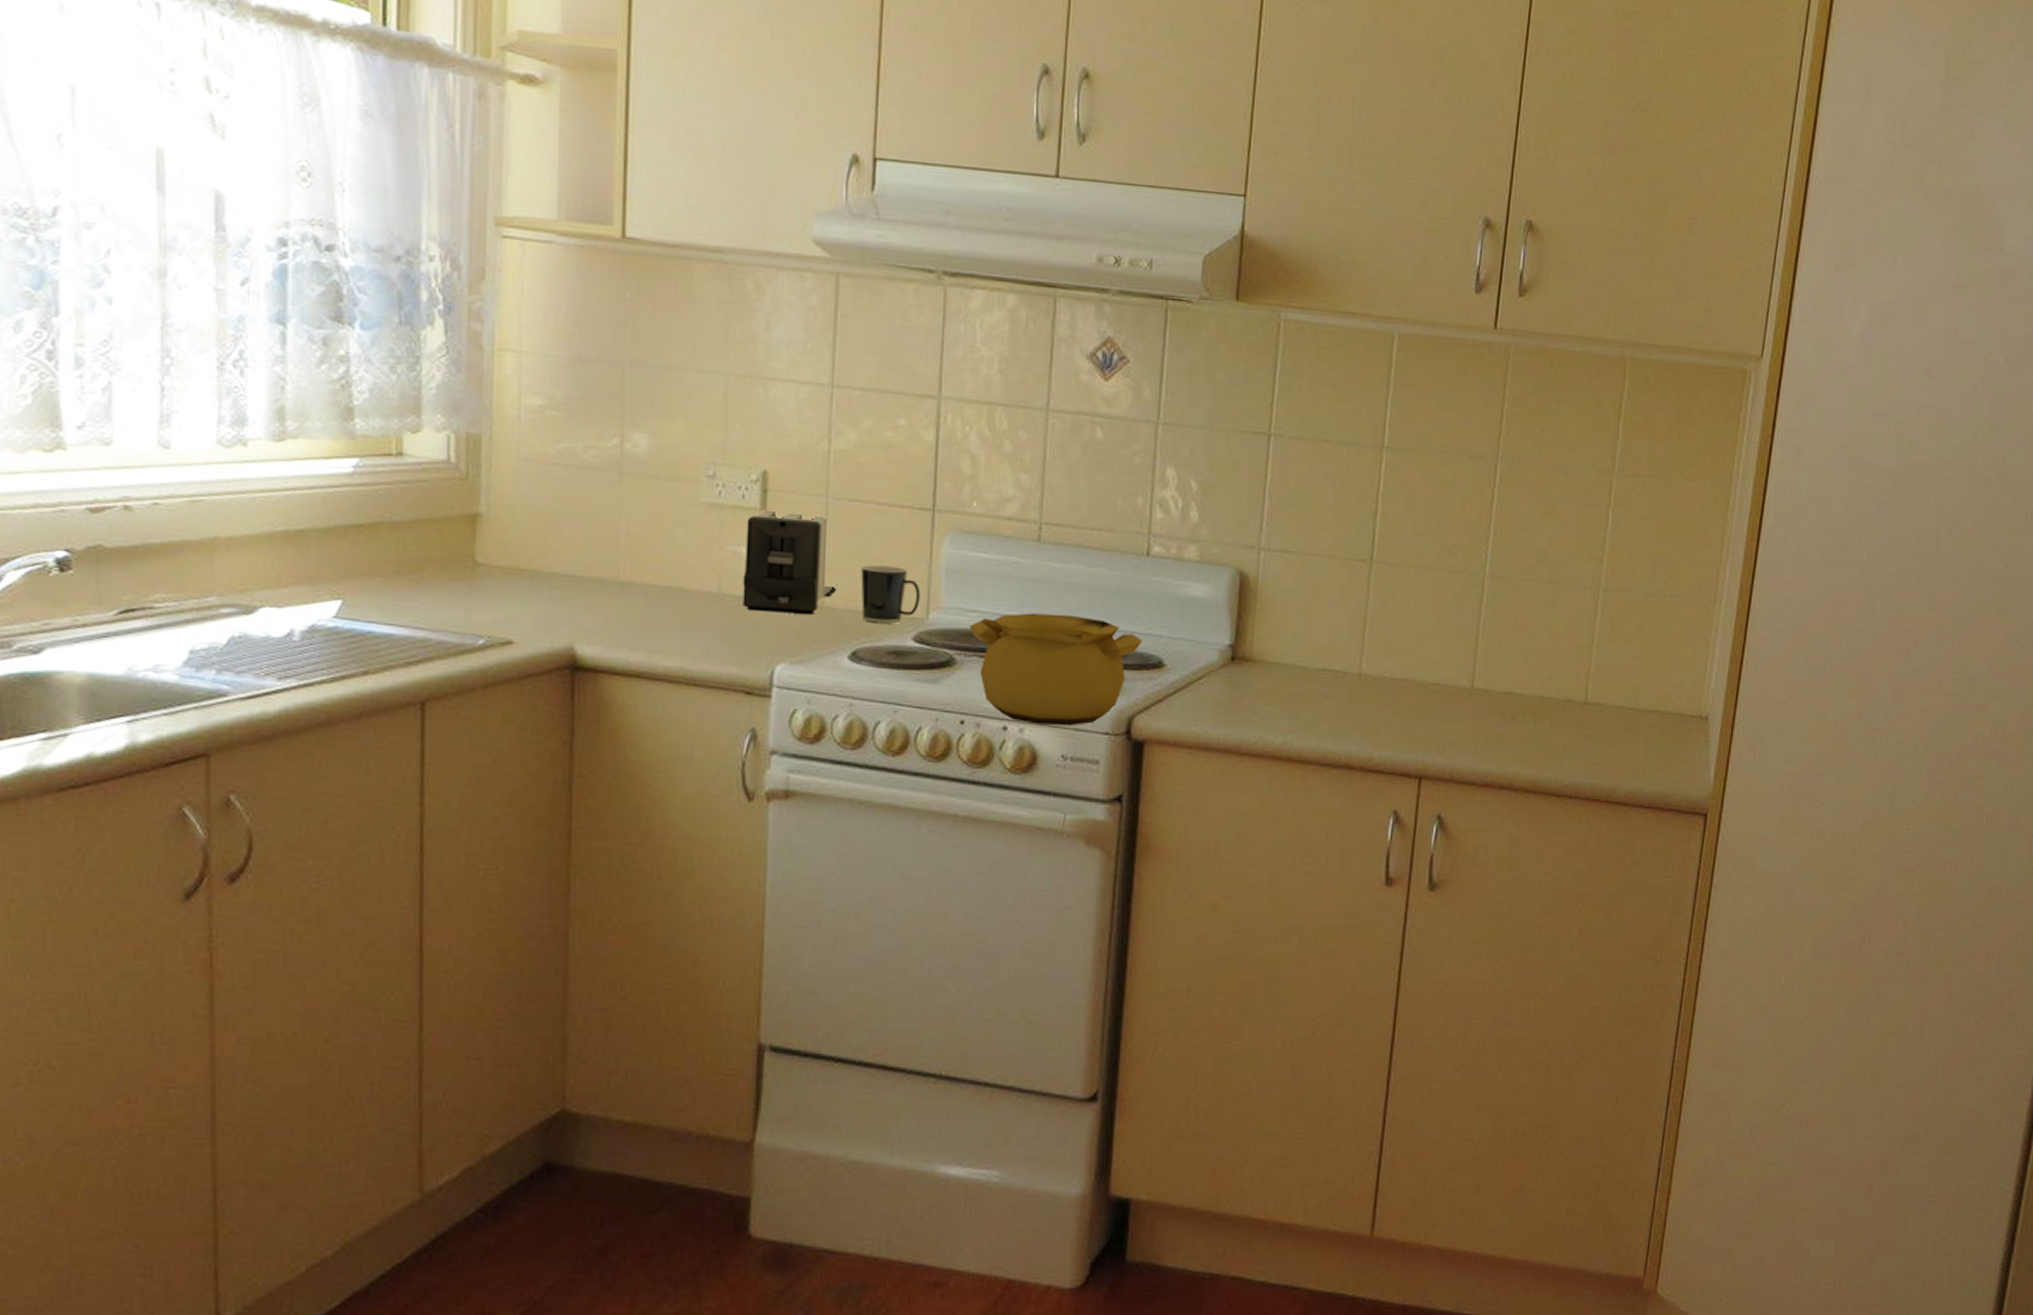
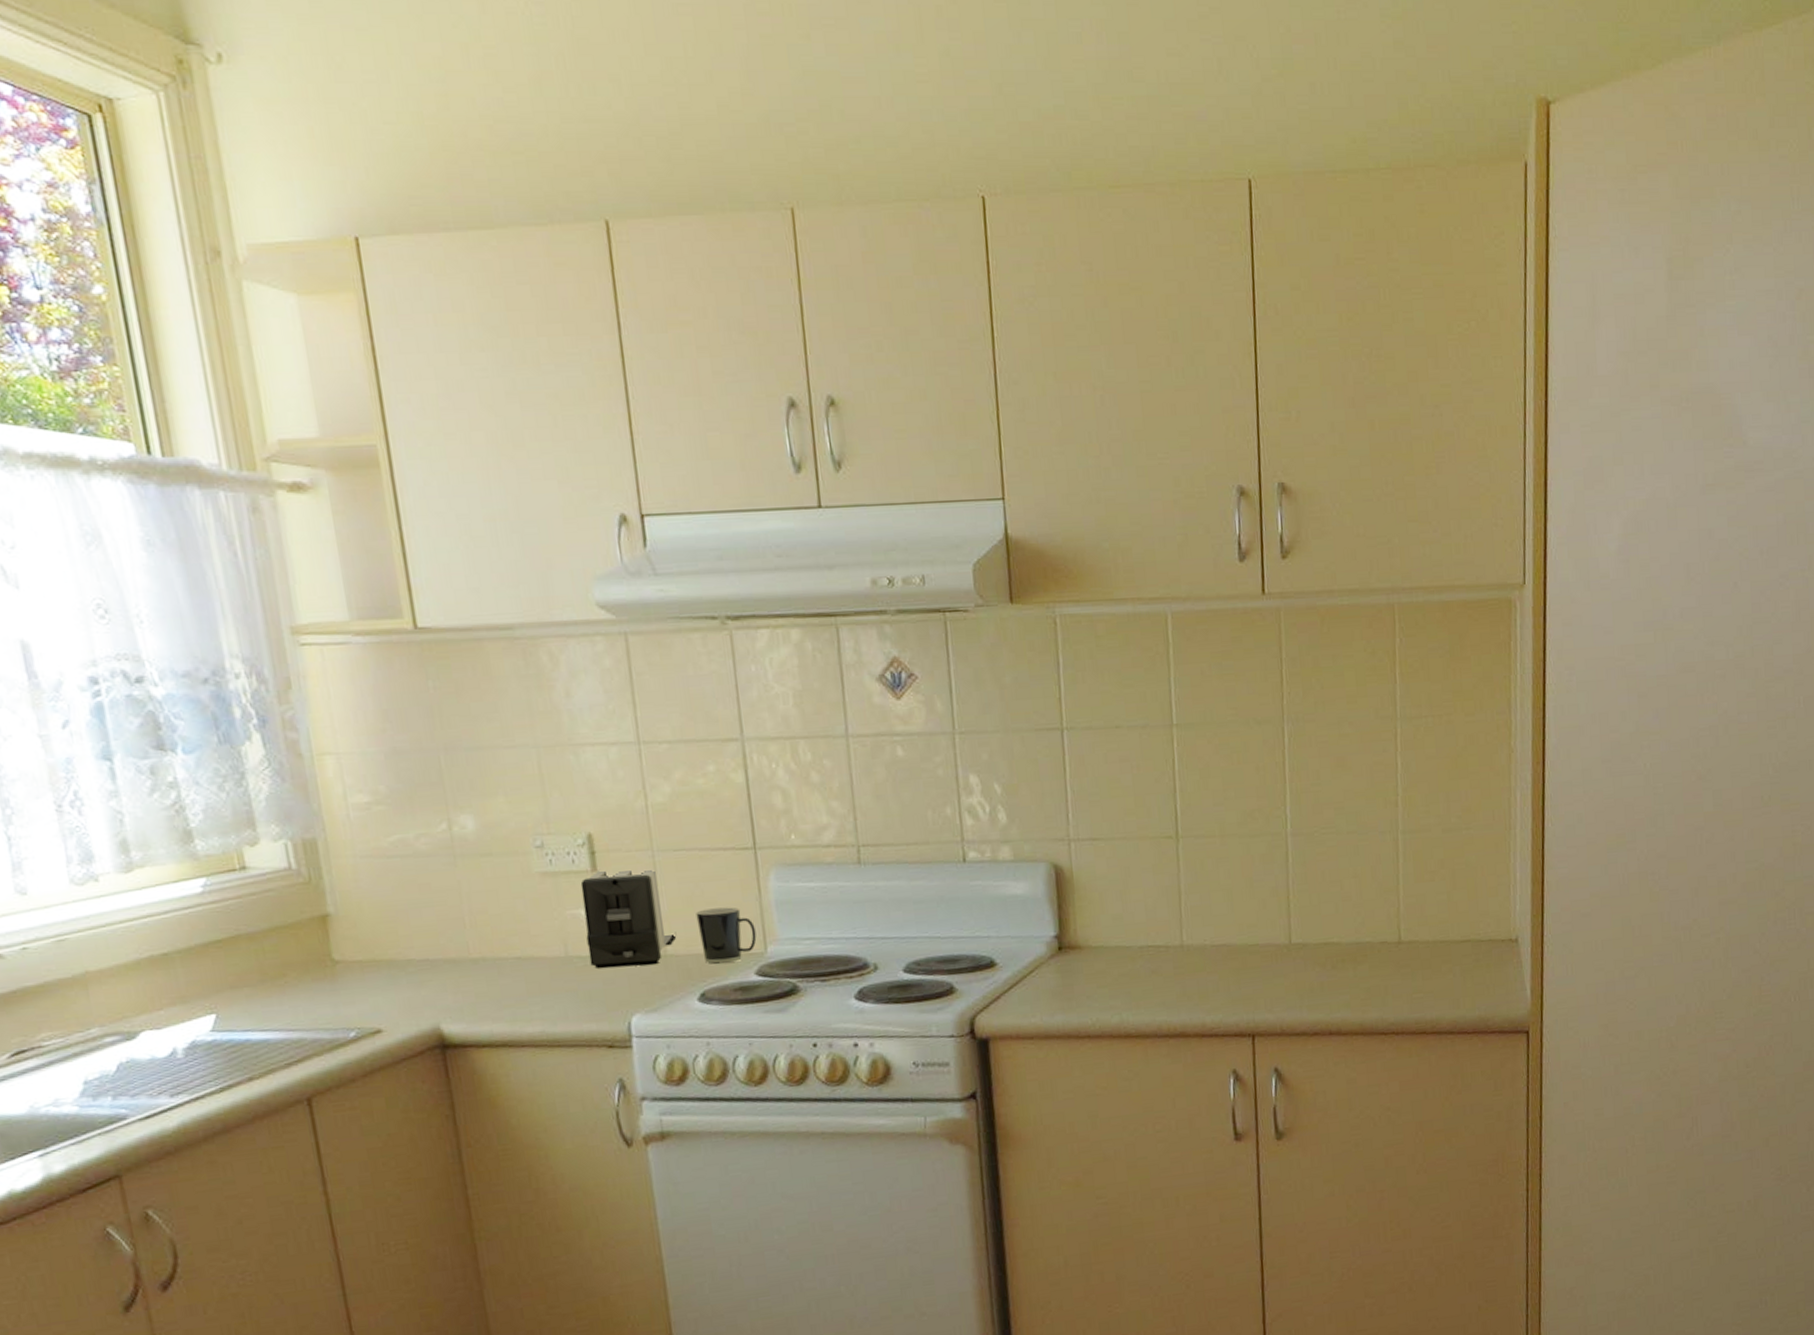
cooking pot: present [969,613,1143,727] -> none [806,929,972,1037]

